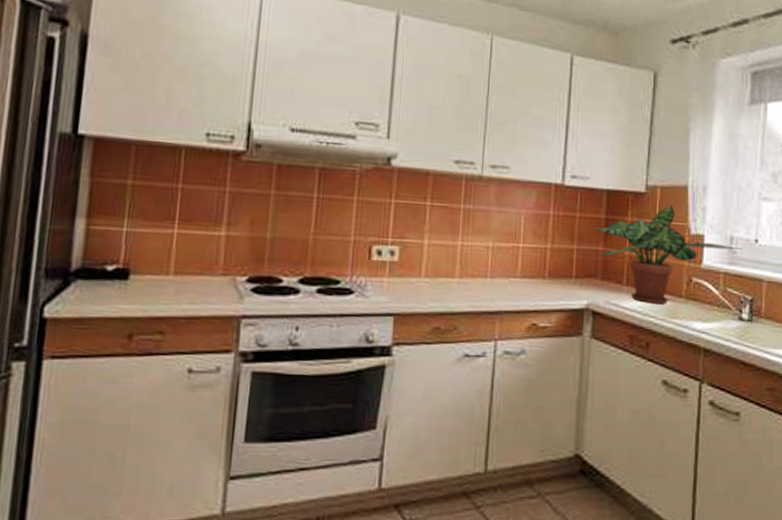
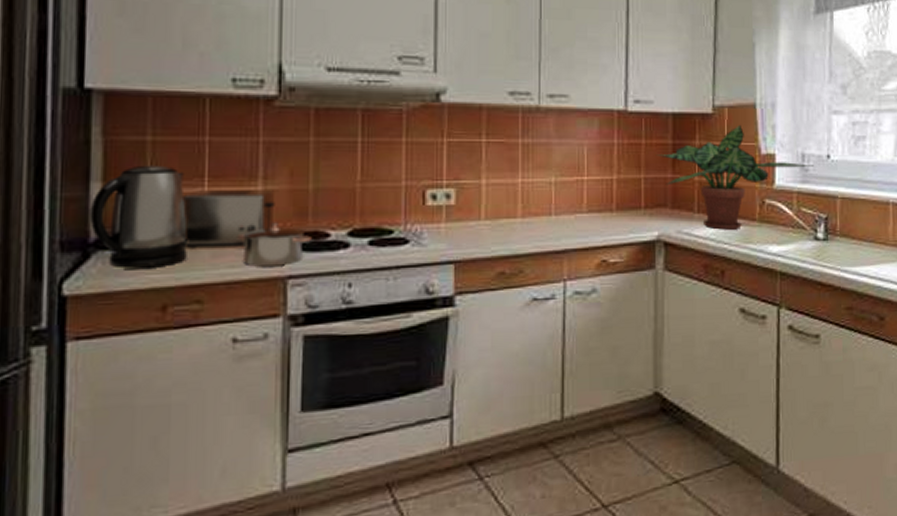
kettle: none [72,205,157,299] -> present [89,165,187,269]
toaster: none [153,232,236,287] -> present [183,190,275,250]
cooking pot: none [199,265,267,307] -> present [237,222,313,268]

